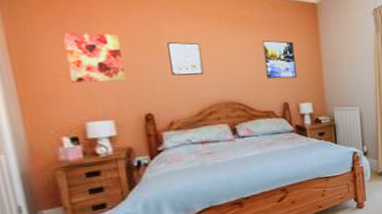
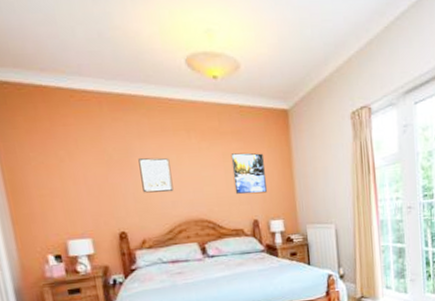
wall art: present [62,32,126,83] -> none [45,151,101,202]

